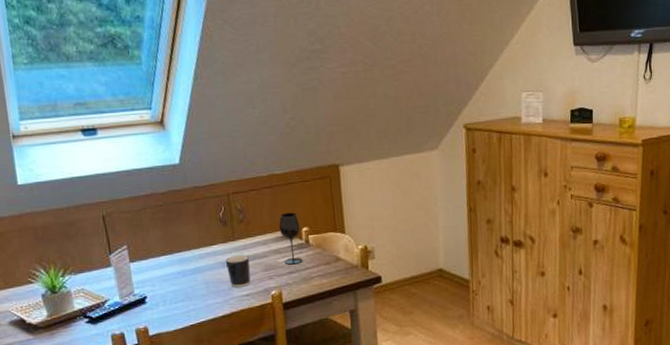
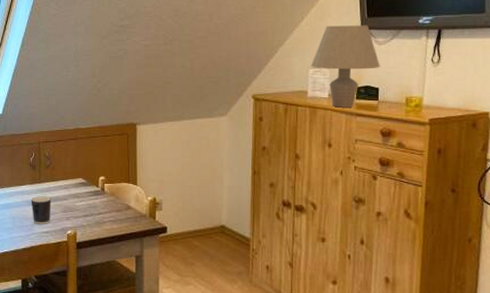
wine glass: present [279,212,303,265] -> none [80,162,98,209]
table lamp: none [523,41,594,133] -> present [310,25,380,108]

